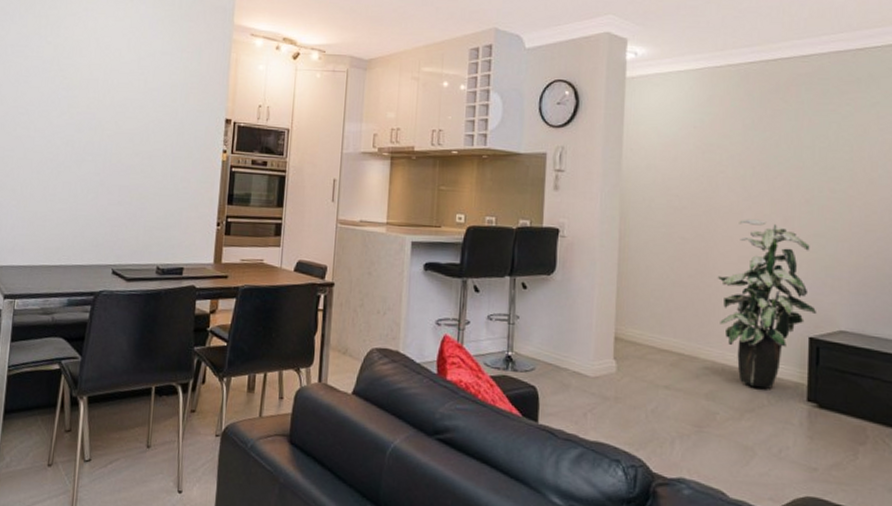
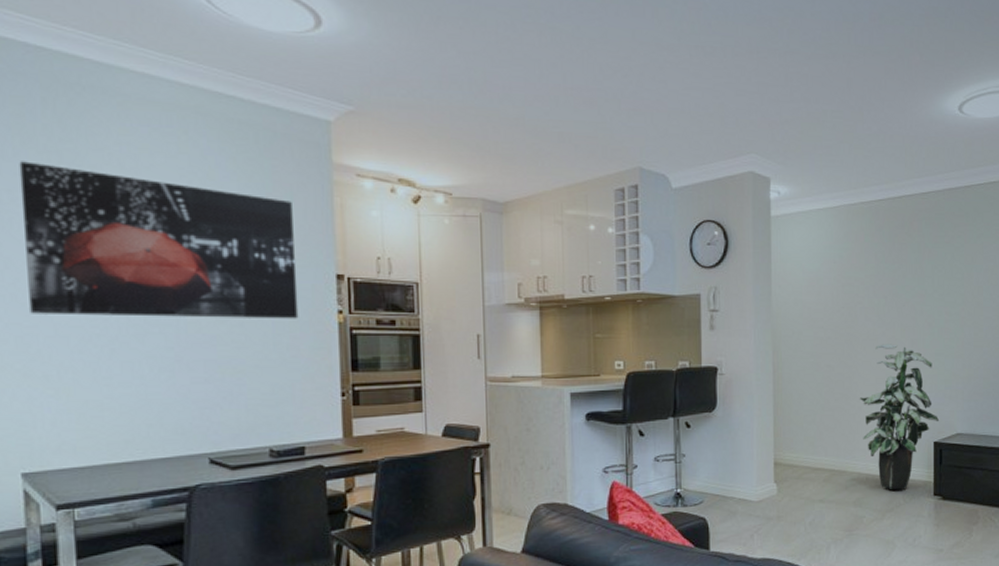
wall art: none [11,23,200,156] -> present [19,161,299,319]

